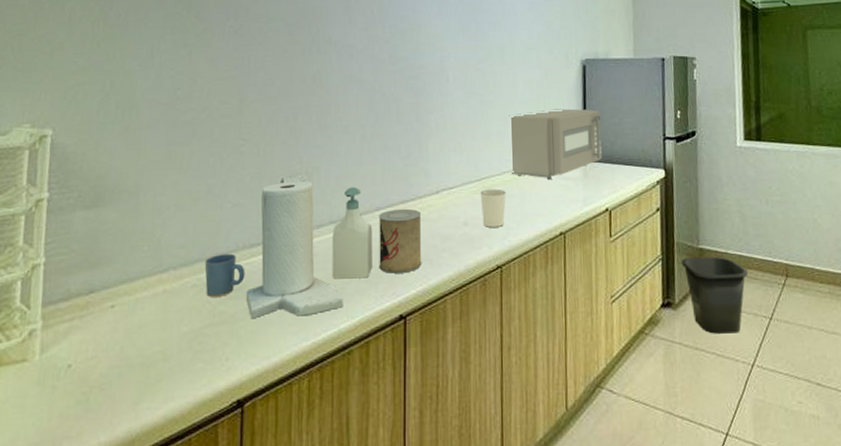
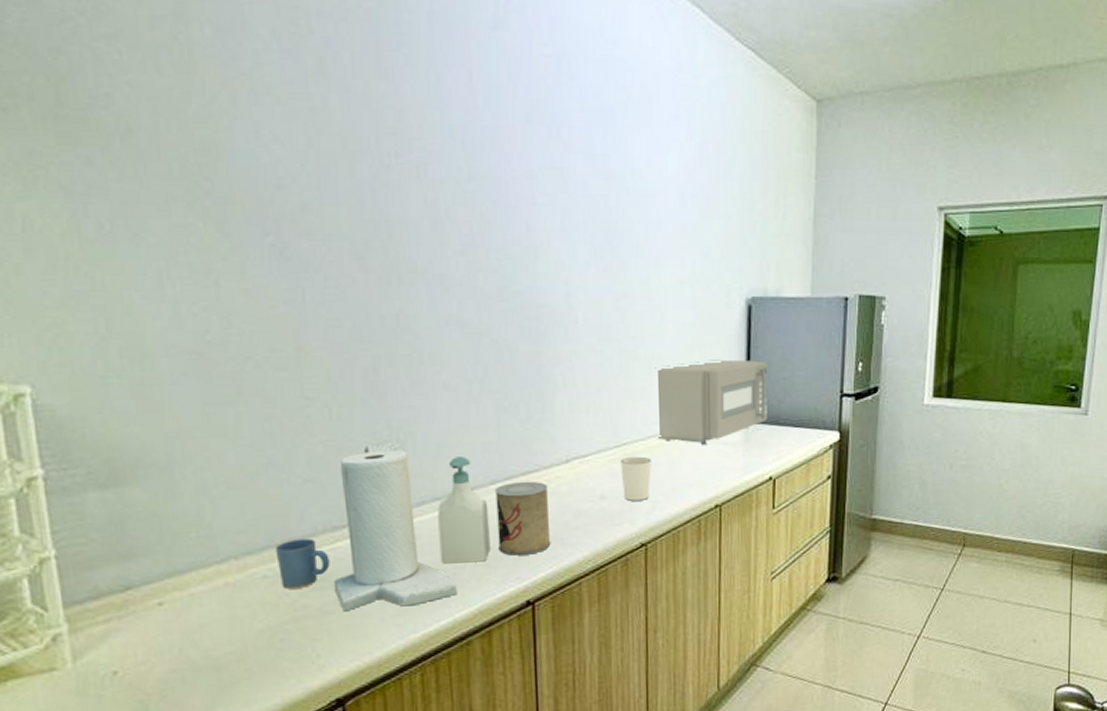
waste bin: present [681,257,748,334] -> none [851,527,922,607]

